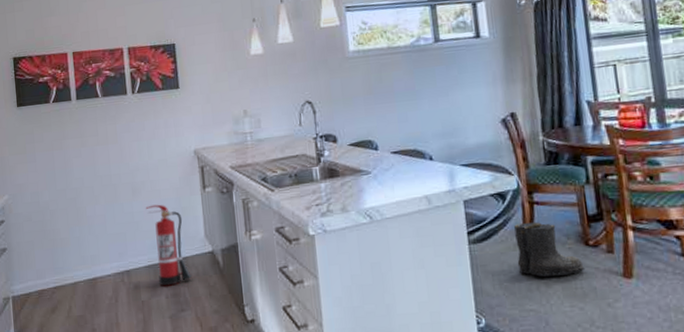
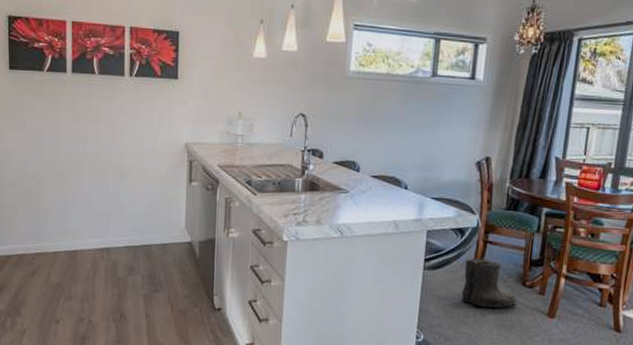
fire extinguisher: present [145,204,192,286] -> none [131,190,168,268]

